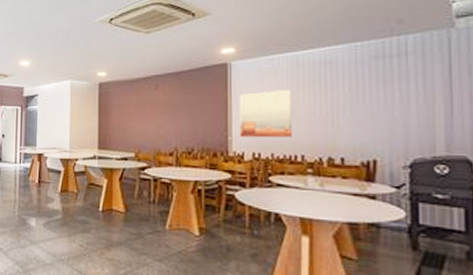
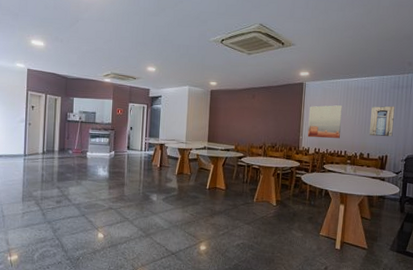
wall art: none [341,85,382,132] -> present [369,106,395,137]

